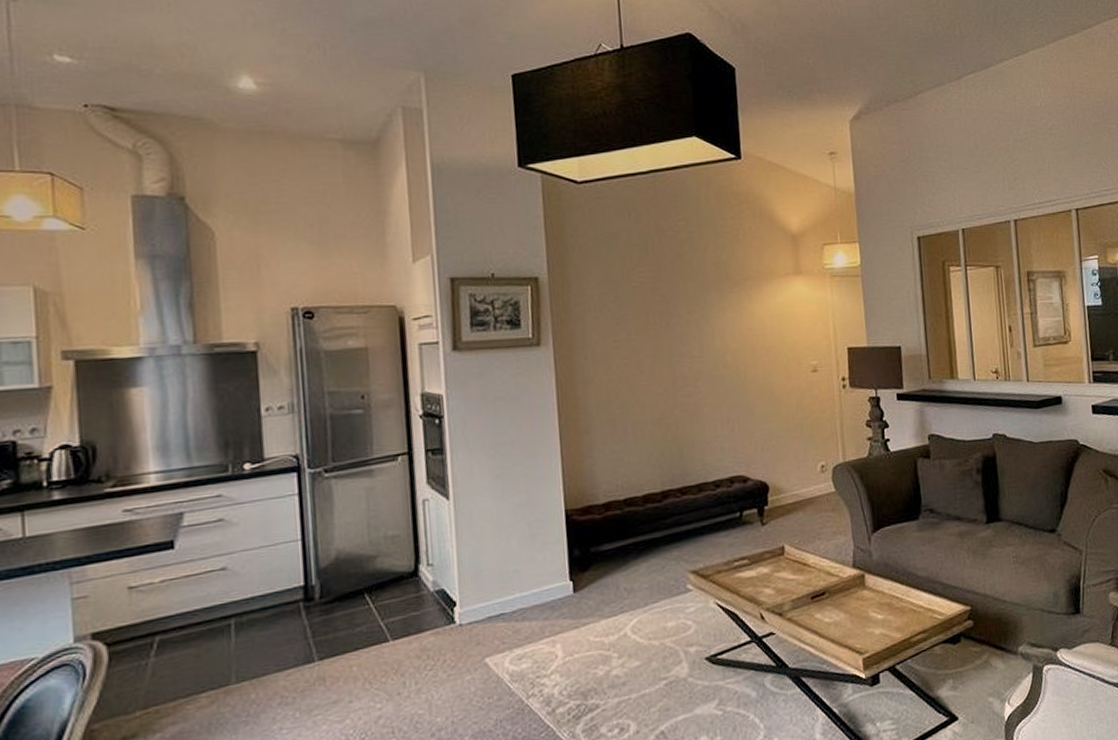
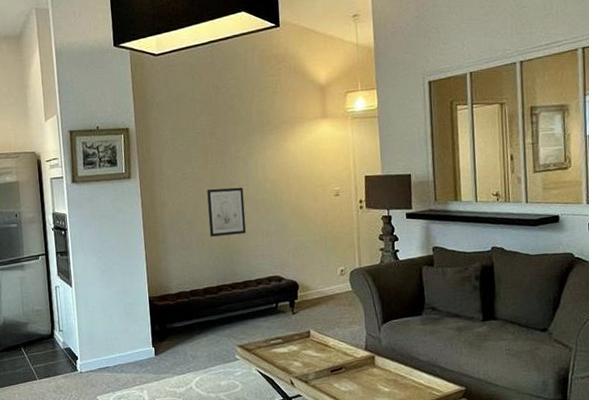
wall art: none [647,359,701,425] -> present [207,187,246,237]

